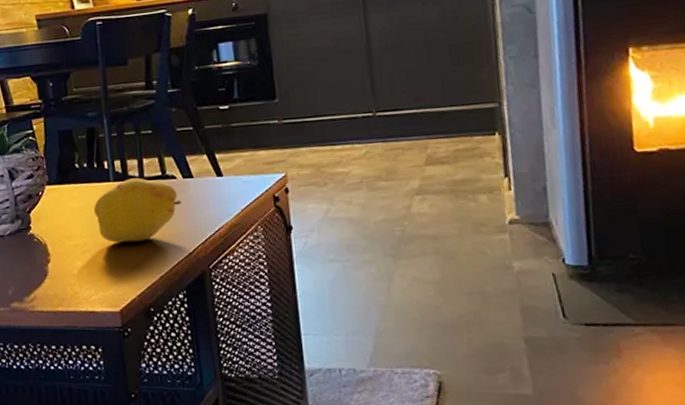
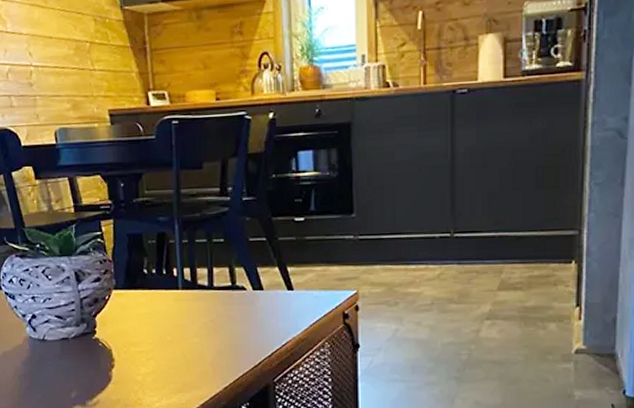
fruit: present [93,177,183,242] -> none [160,287,251,352]

